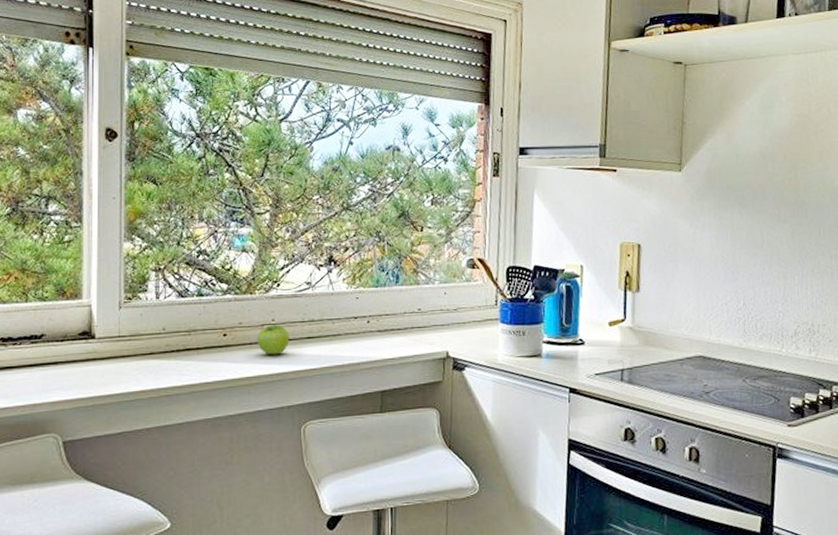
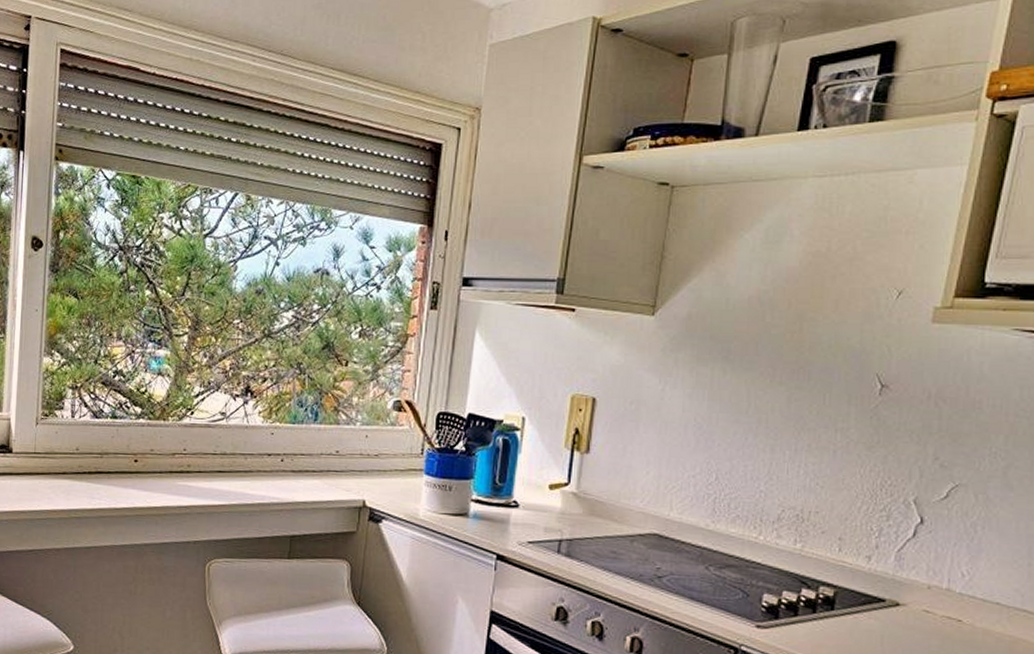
fruit: present [257,325,290,355] -> none [167,455,200,487]

